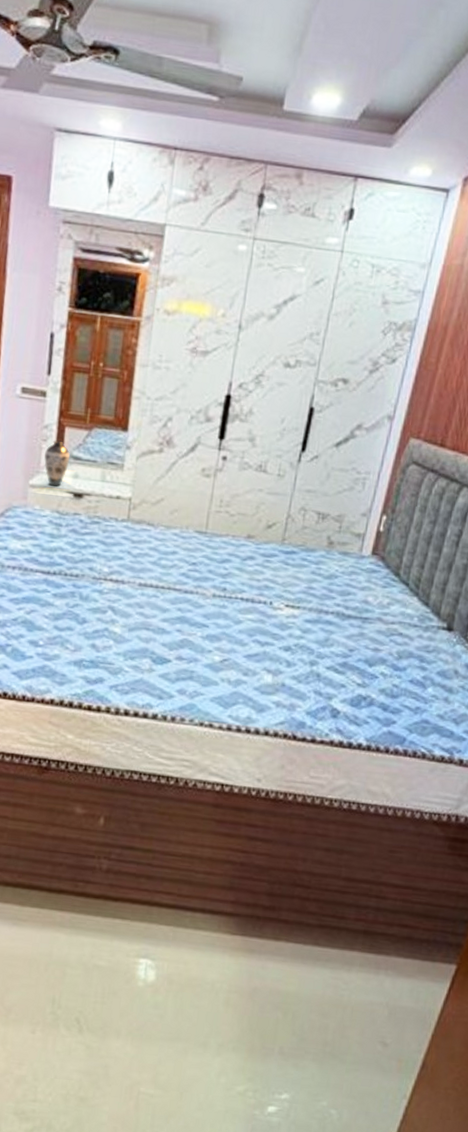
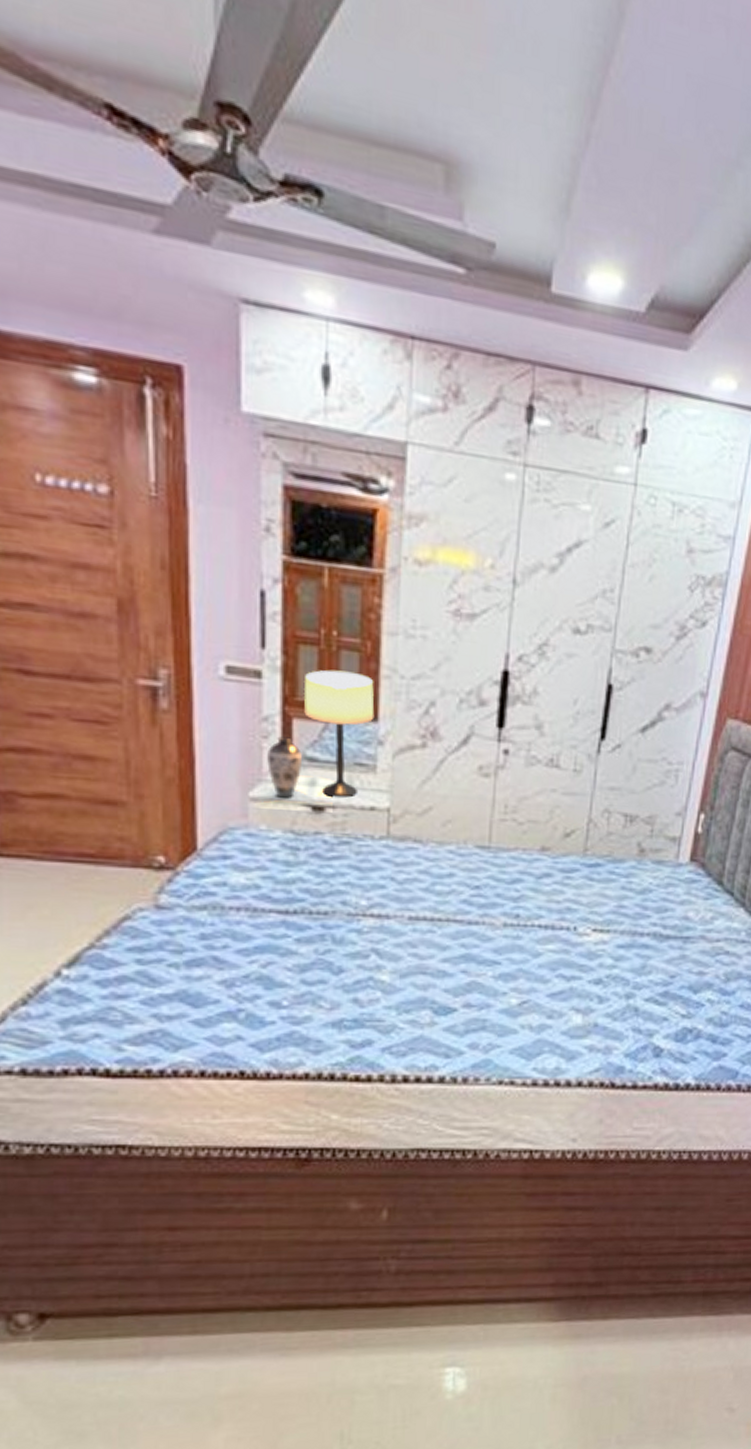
table lamp: none [74,391,127,489] -> present [304,669,375,799]

